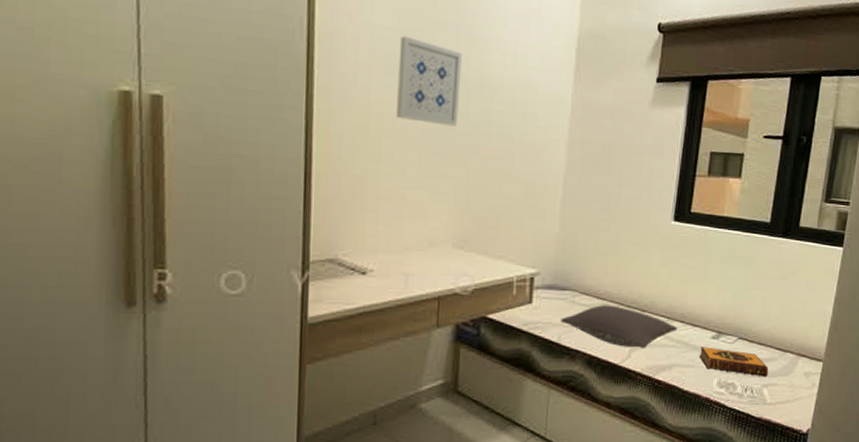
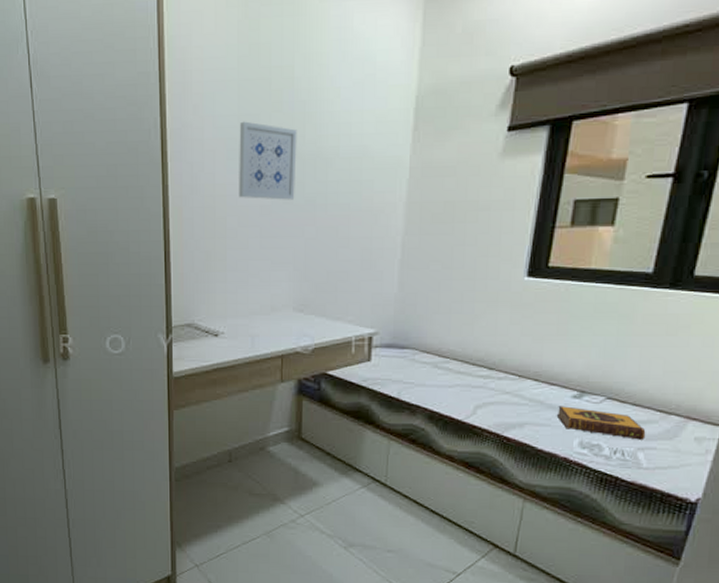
pillow: present [561,305,678,348] -> none [400,363,531,405]

